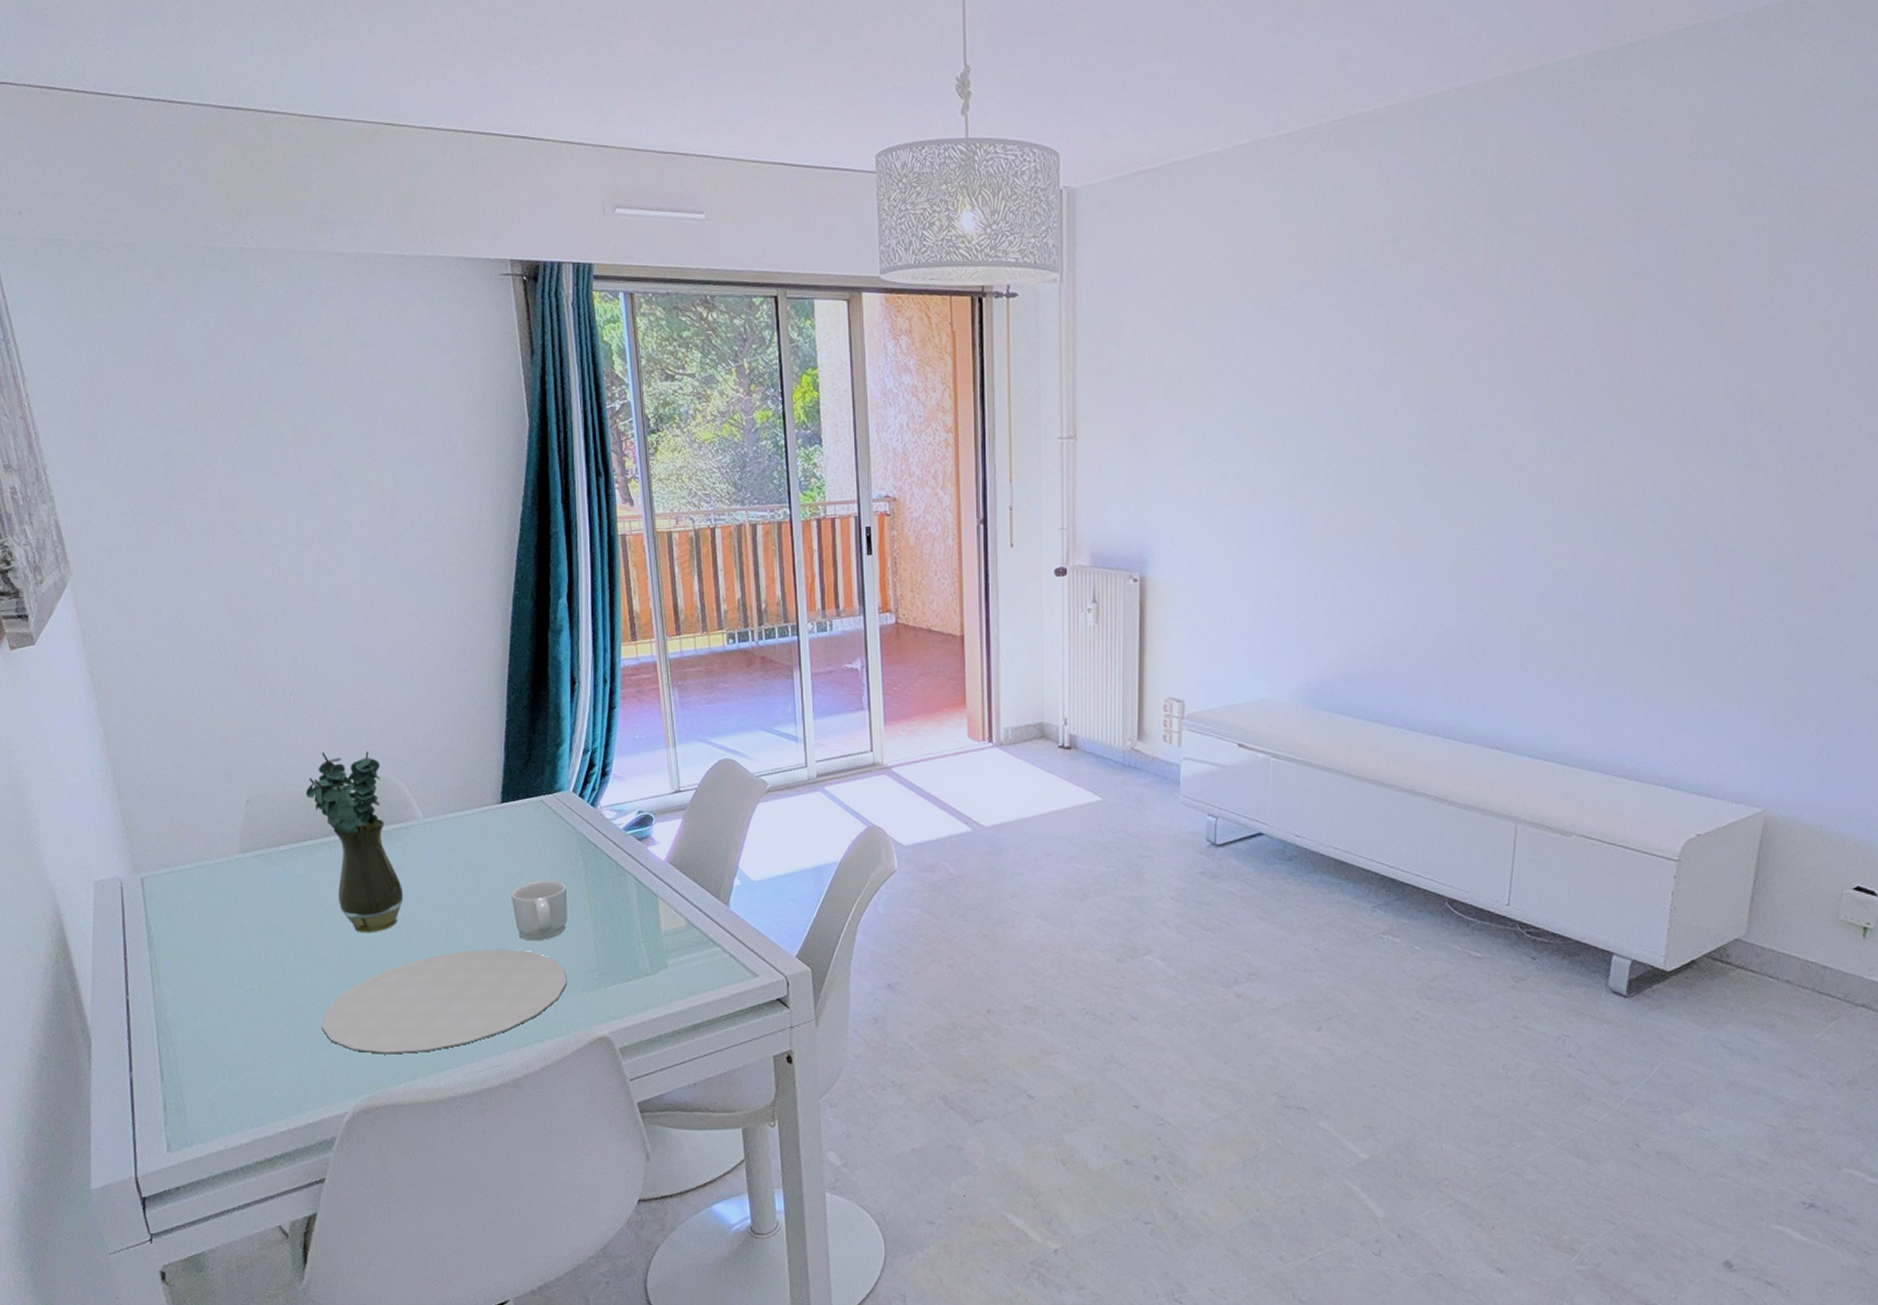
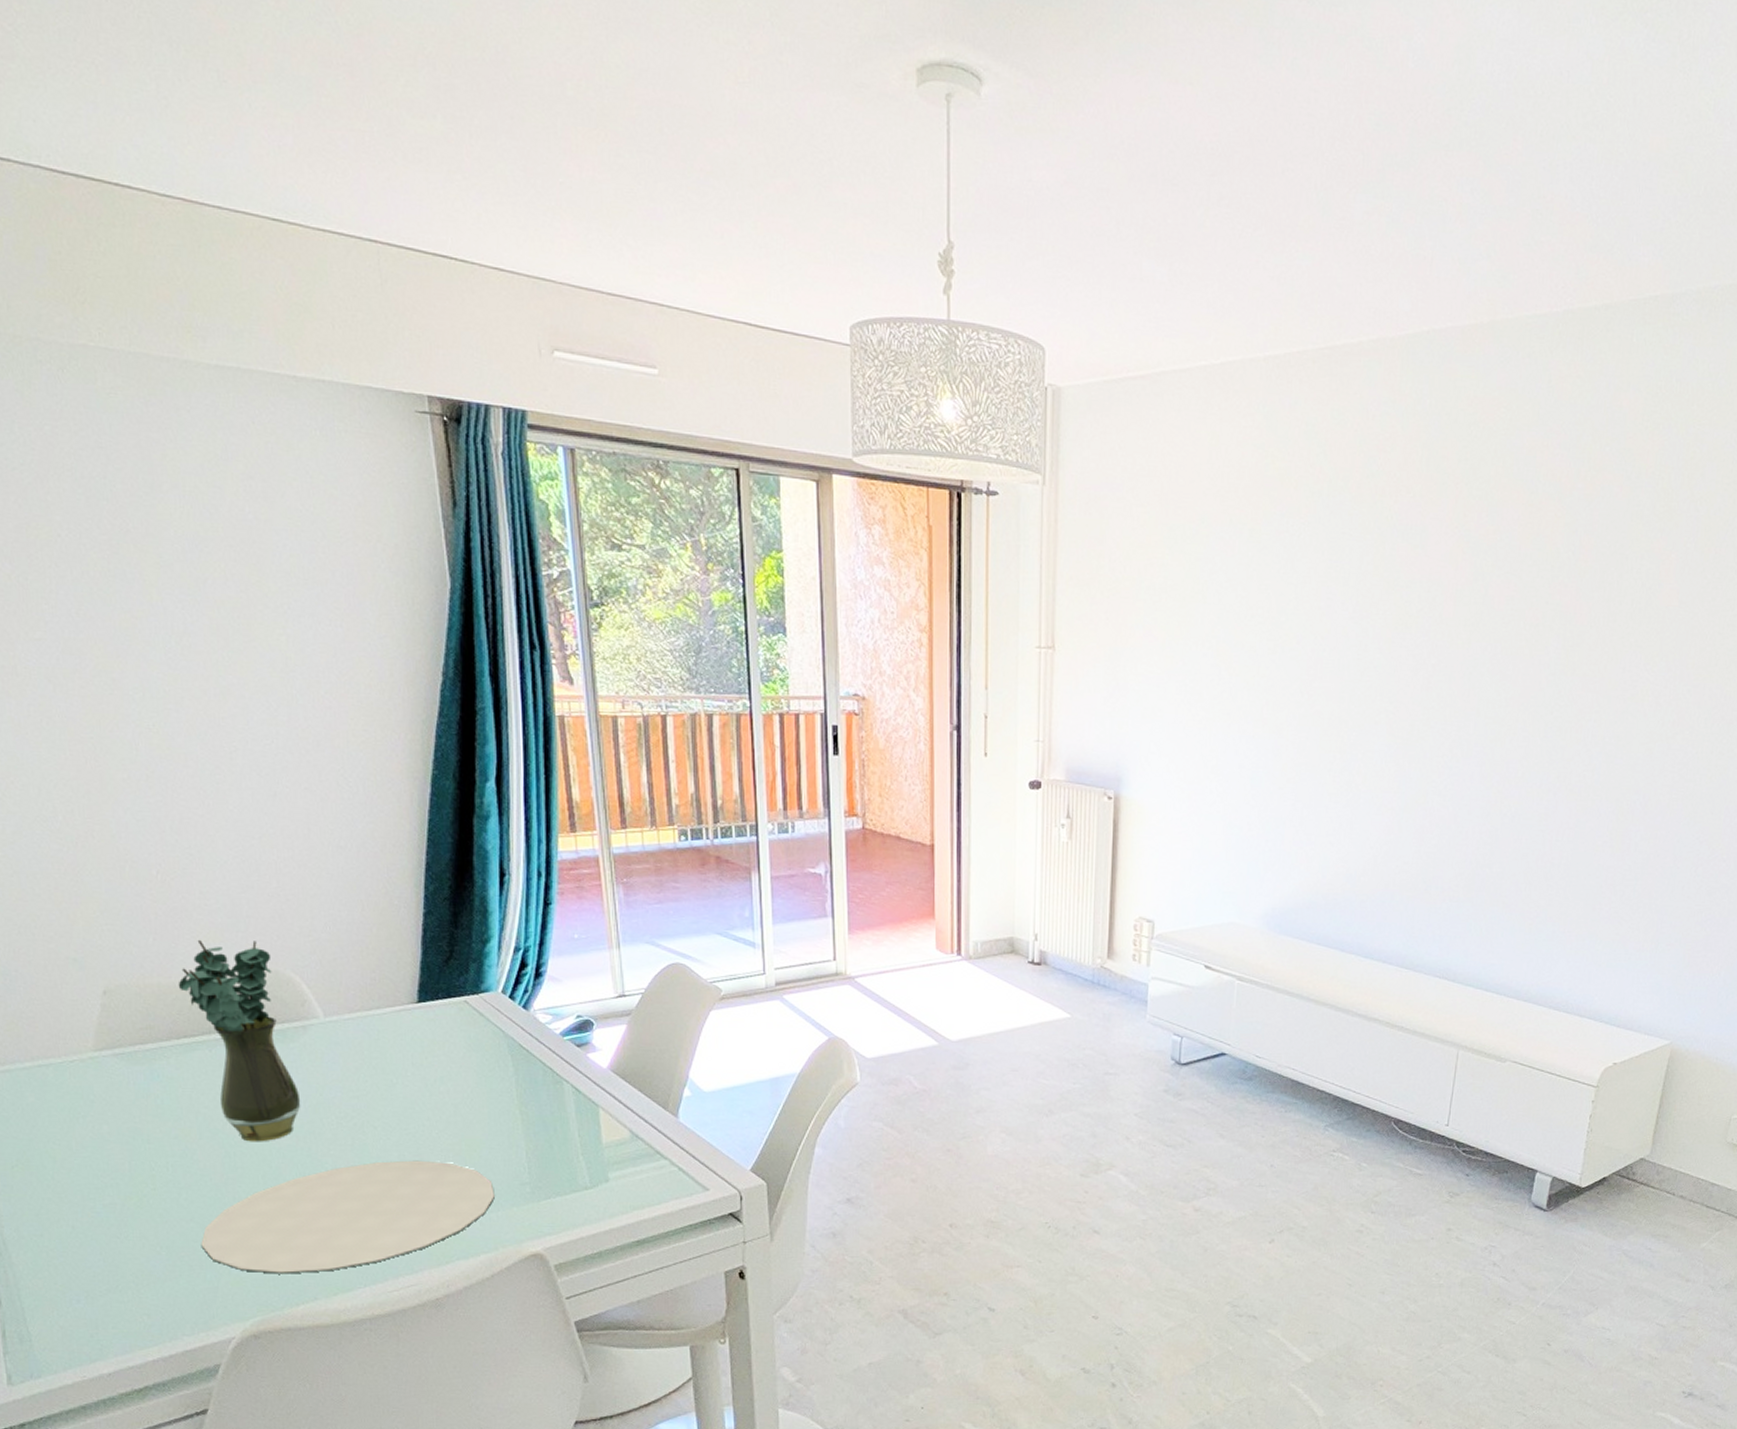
mug: present [511,881,567,941] -> none [430,1088,495,1153]

